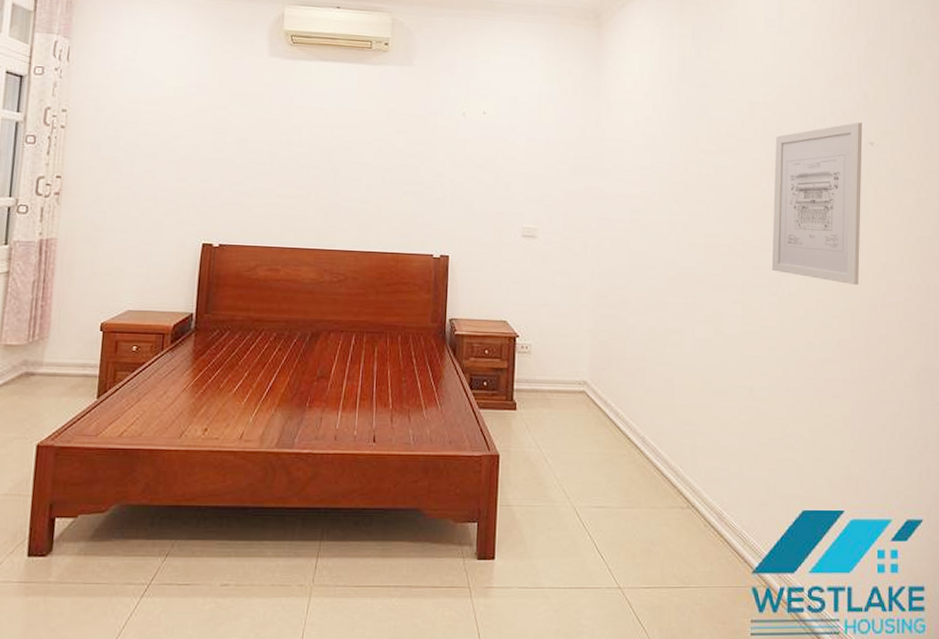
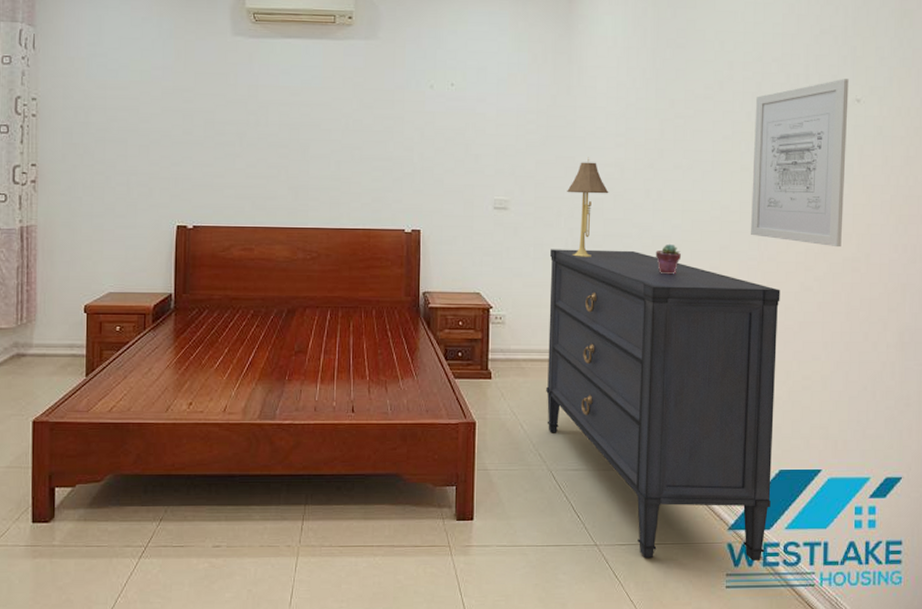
dresser: none [571,278,801,607] -> present [546,249,780,562]
table lamp: none [594,188,635,288] -> present [567,157,609,257]
potted succulent: none [680,276,705,308] -> present [655,243,681,275]

